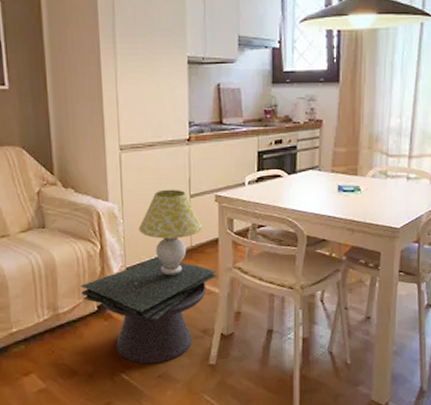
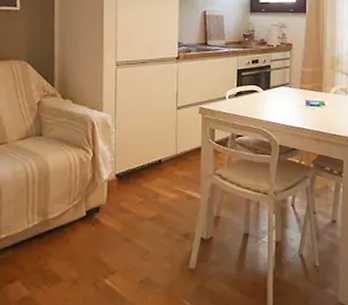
side table: present [81,257,219,365] -> none [71,164,200,270]
table lamp: present [139,189,202,276] -> none [129,101,186,182]

